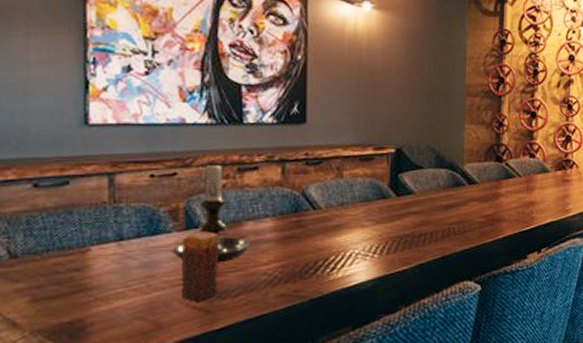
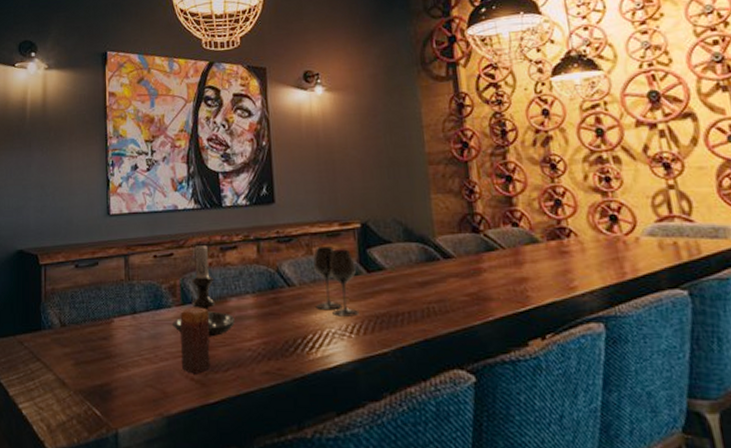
wine glass: none [341,169,385,238] -> present [313,245,360,317]

